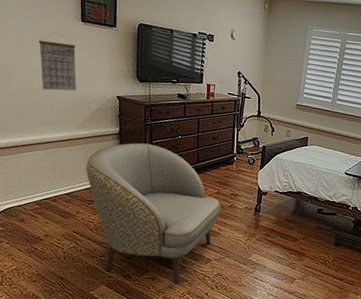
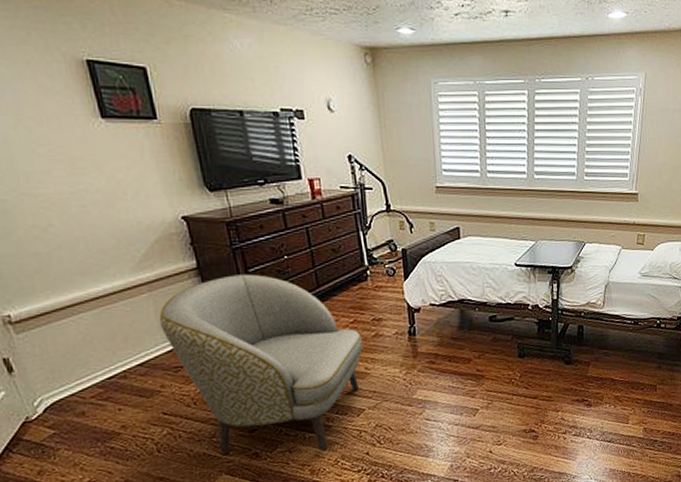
calendar: present [38,33,77,91] -> none [41,142,118,226]

